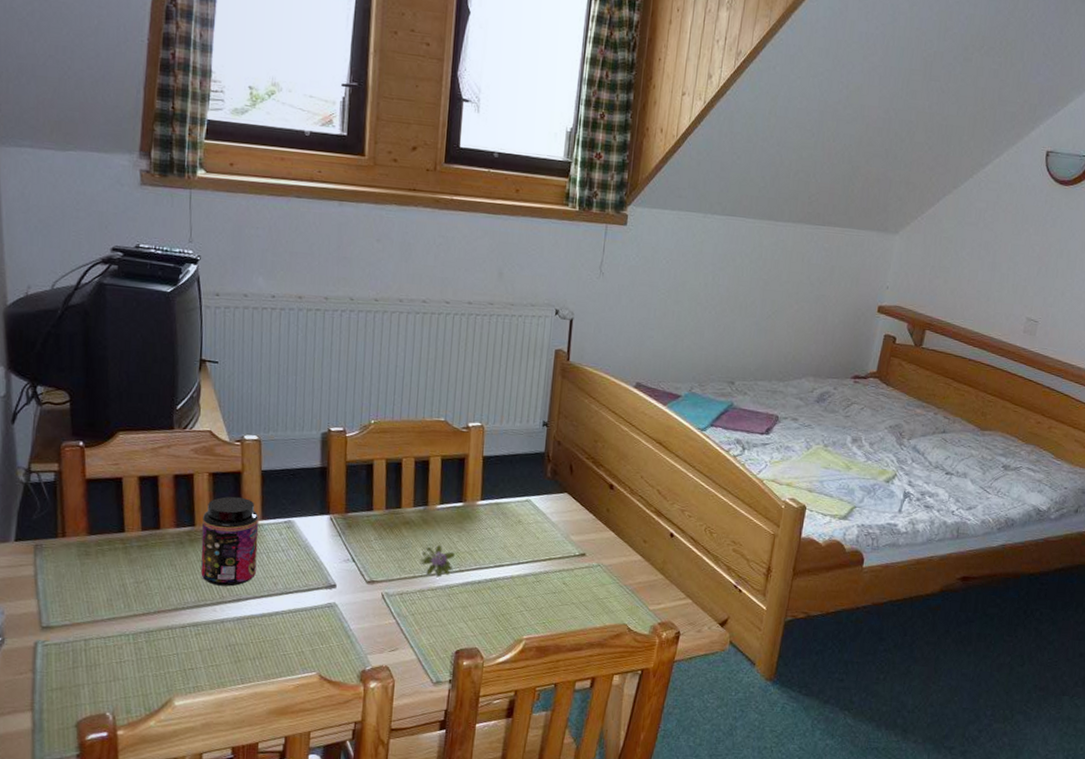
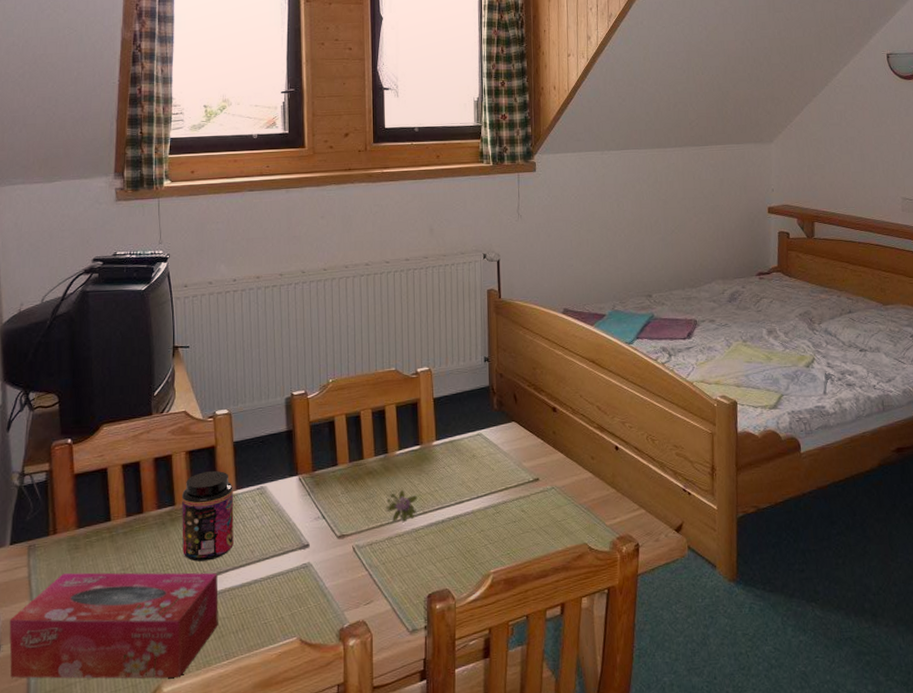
tissue box: none [13,577,237,695] -> present [9,572,219,679]

